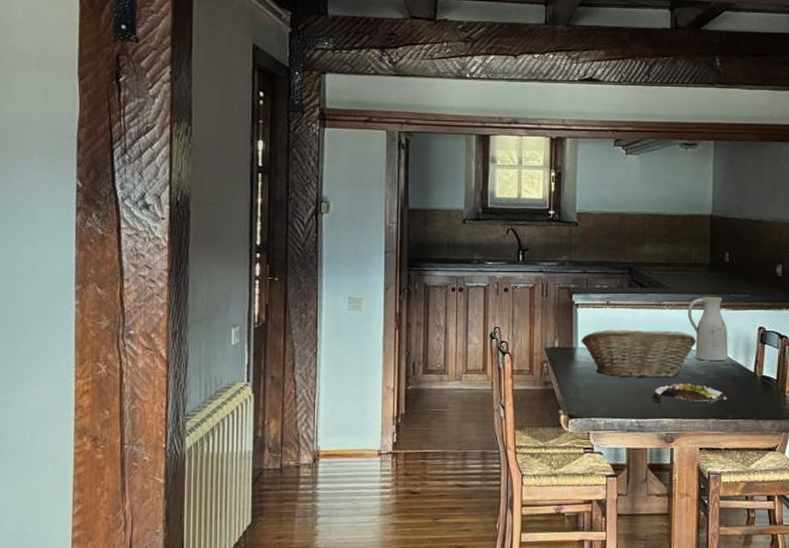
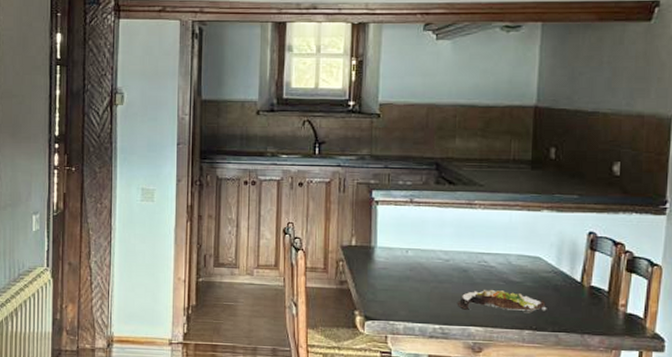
fruit basket: present [581,329,696,378] -> none [380,229,512,283]
ceramic pitcher: present [687,297,728,361] -> none [502,197,551,267]

